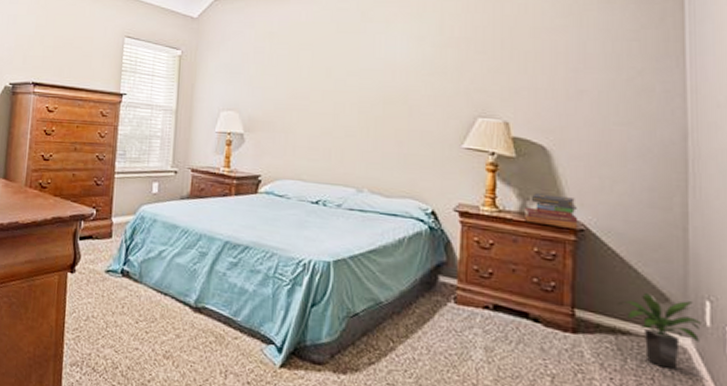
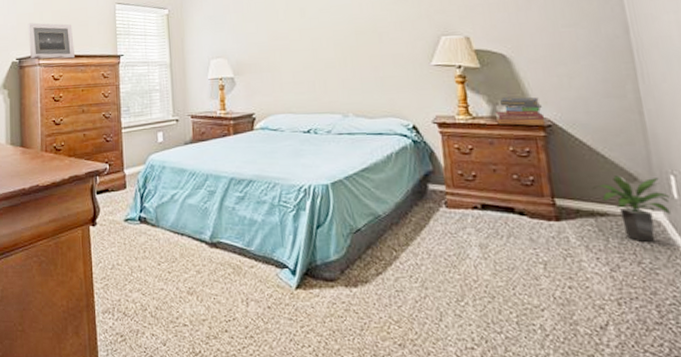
picture frame: none [25,46,75,91] -> present [27,22,75,60]

